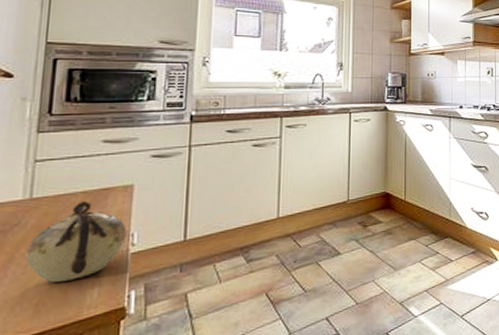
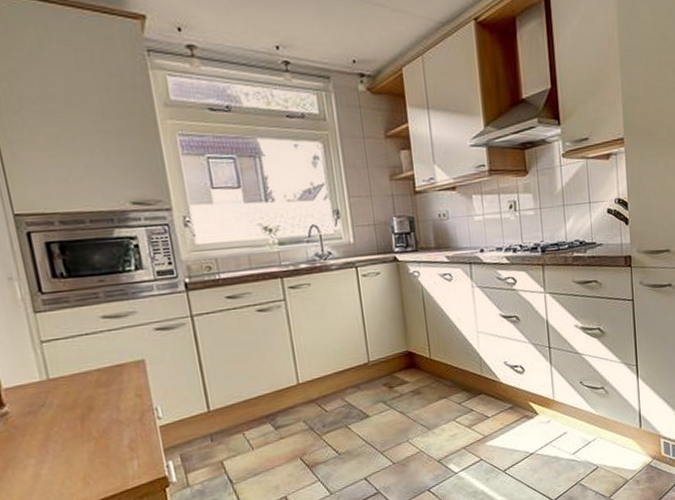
teapot: present [25,200,127,283] -> none [59,378,151,457]

